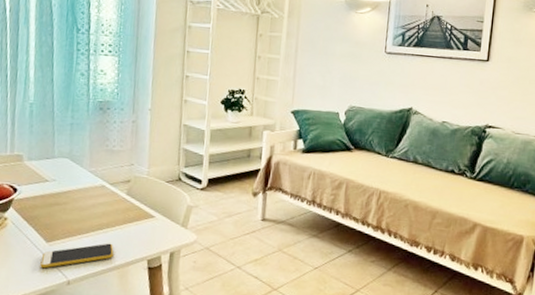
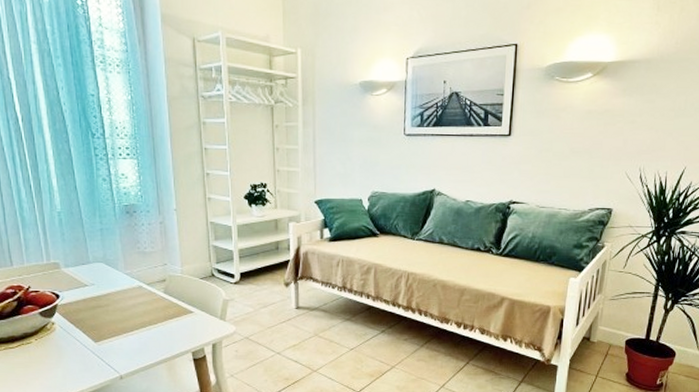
smartphone: present [40,243,114,269] -> none [92,339,159,366]

